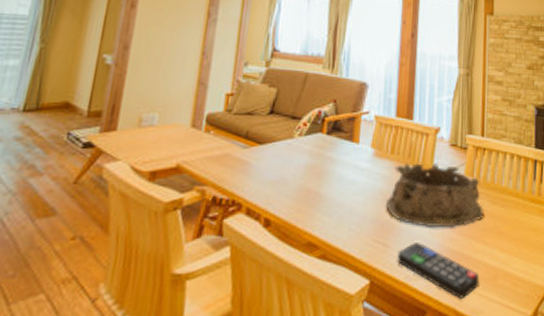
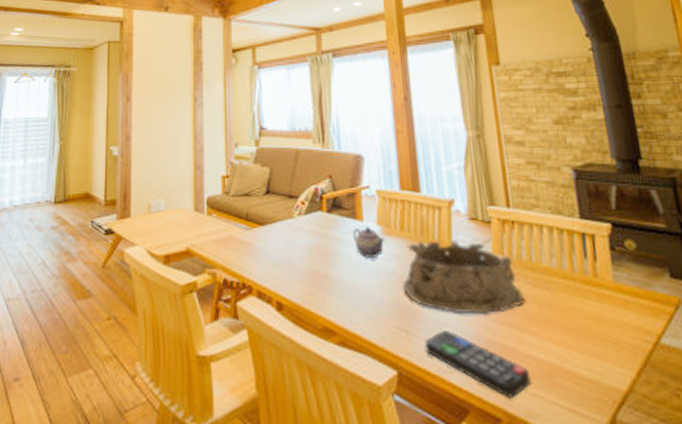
teapot: none [348,149,377,178] -> present [353,226,385,258]

